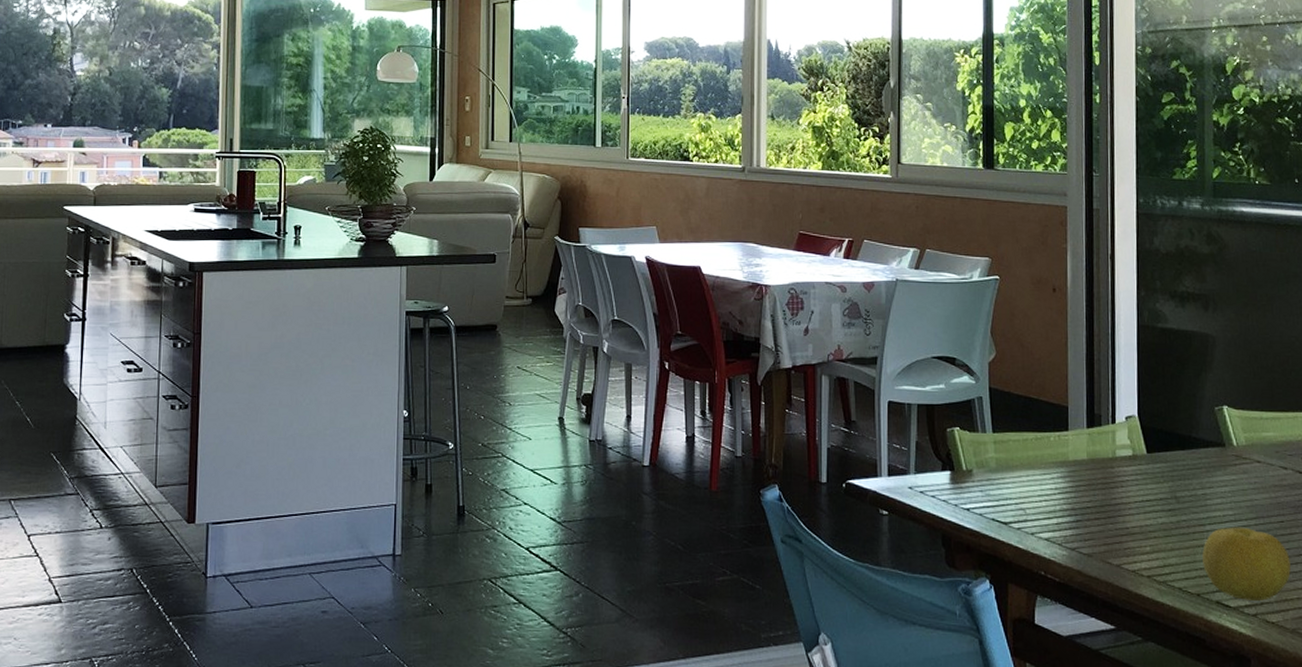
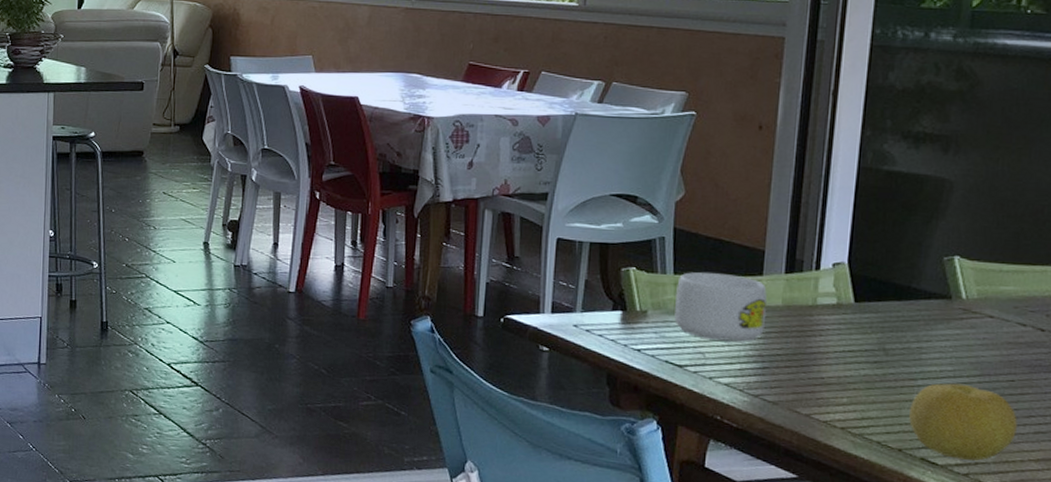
mug: none [996,429,1074,496] -> present [674,272,767,342]

